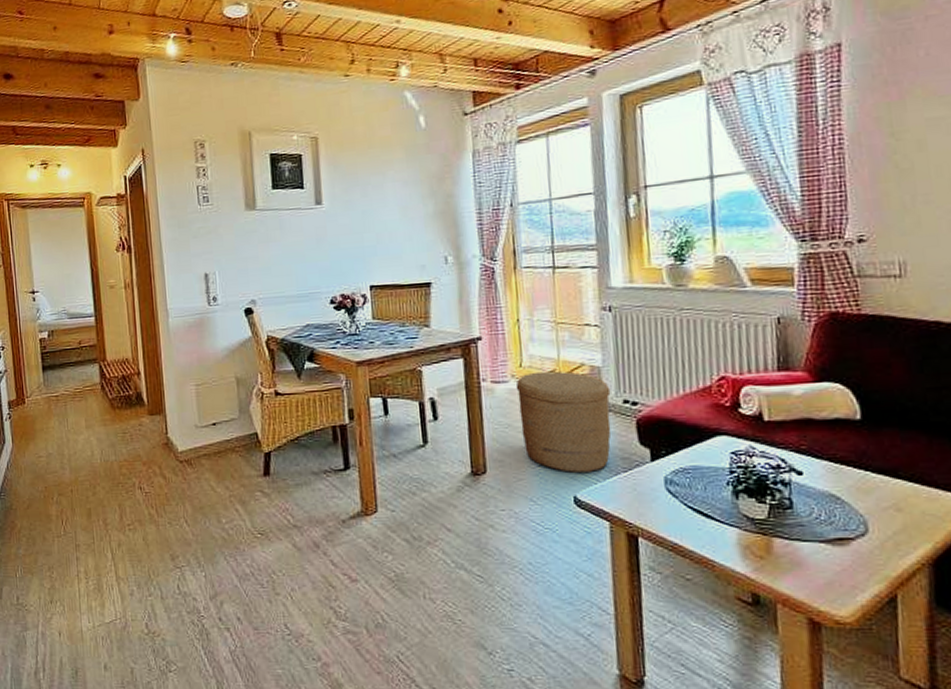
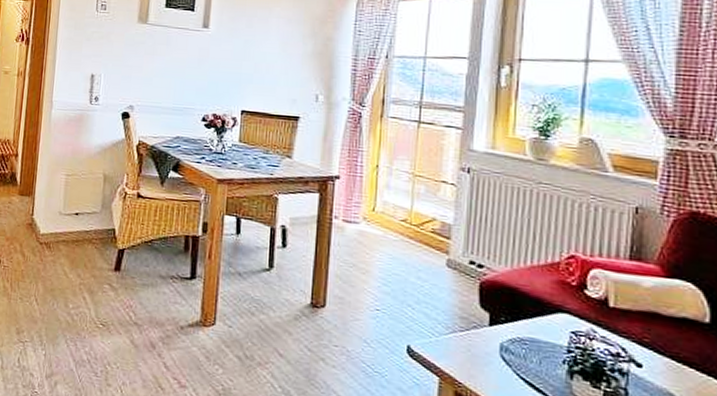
woven basket: present [515,371,612,473] -> none [365,218,458,325]

